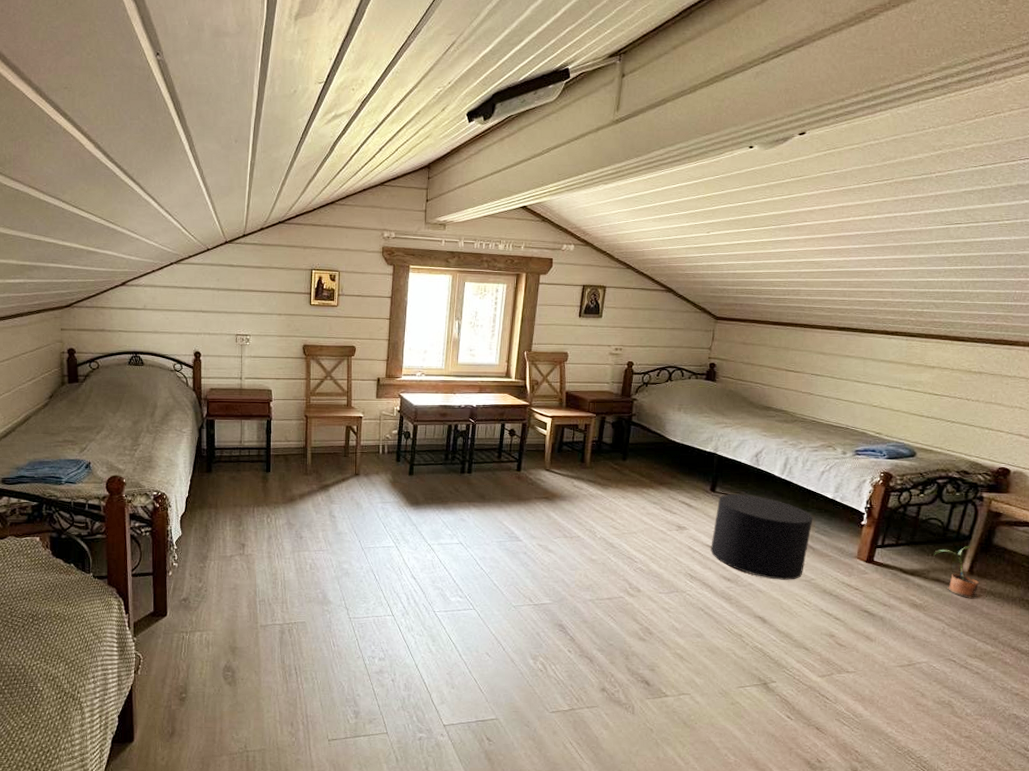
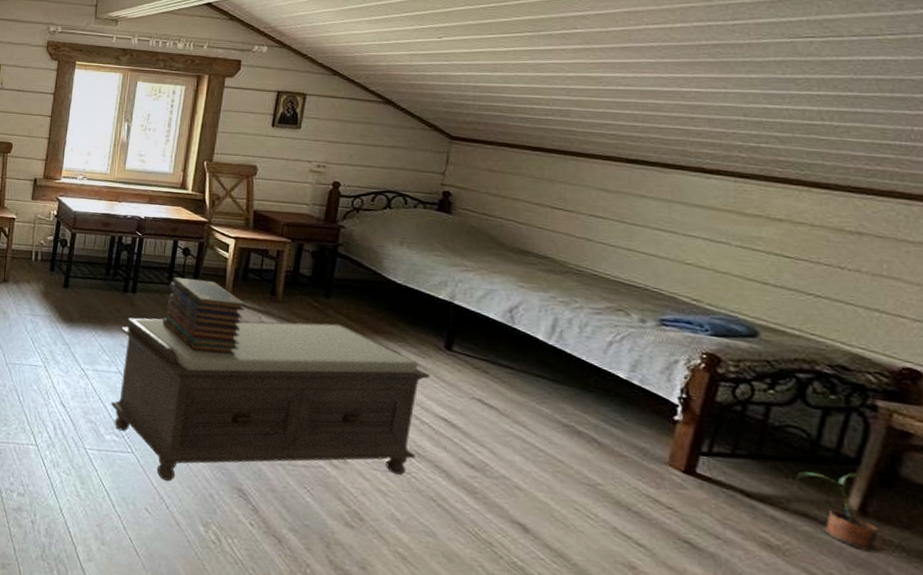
bench: none [454,480,700,627] -> present [110,317,430,481]
book stack: none [494,455,562,517] -> present [162,277,246,355]
stool: present [711,494,813,580] -> none [446,355,598,481]

